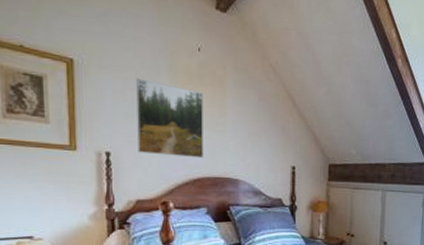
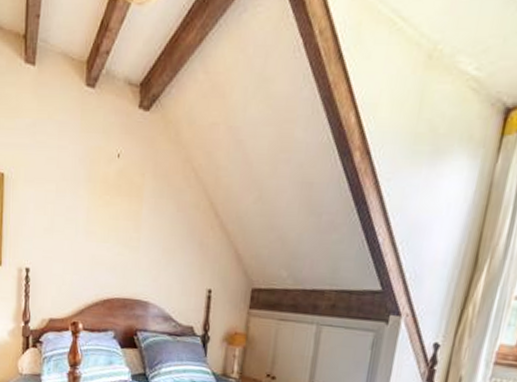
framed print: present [136,78,203,159] -> none [54,190,119,277]

